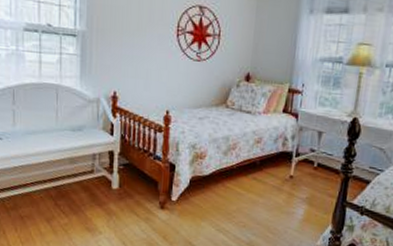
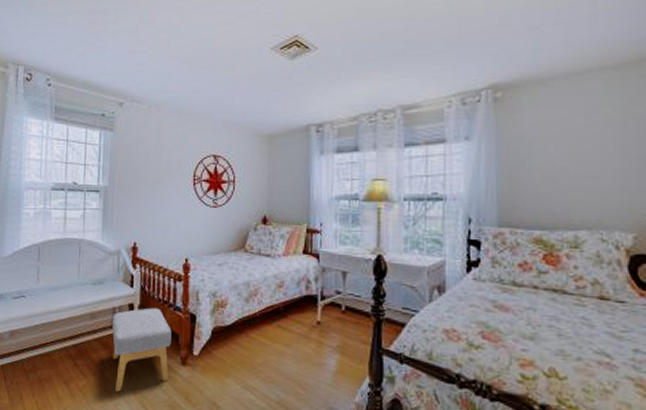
footstool: none [92,156,151,230] -> present [111,308,172,392]

